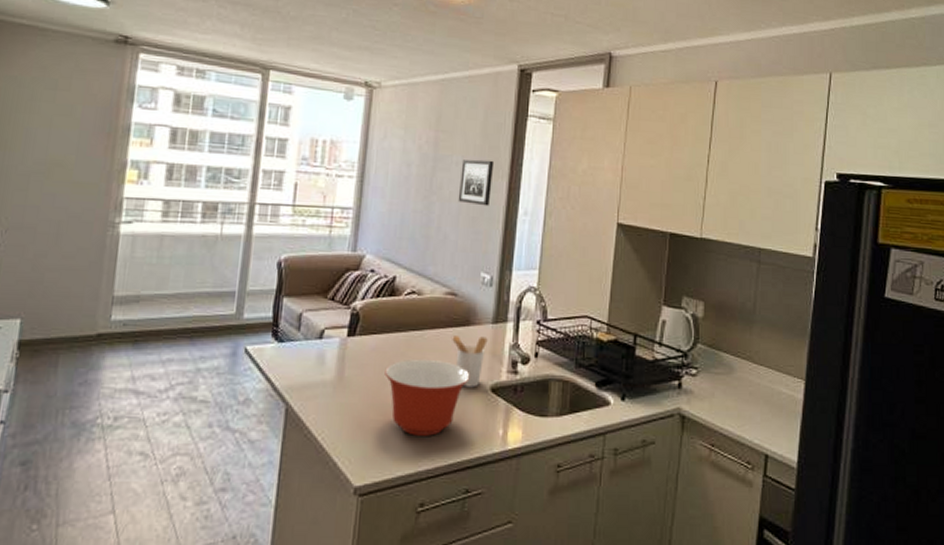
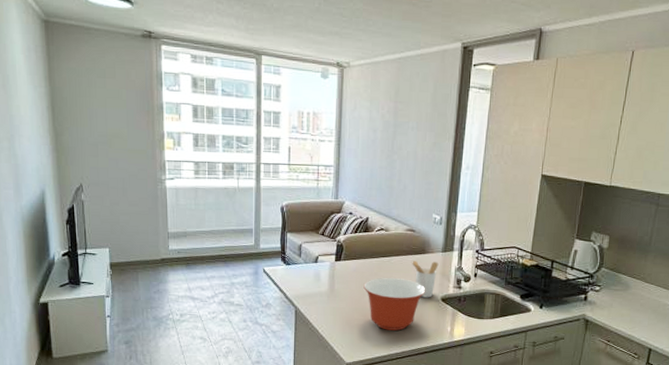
wall art: present [458,159,495,207] -> none [414,125,443,163]

